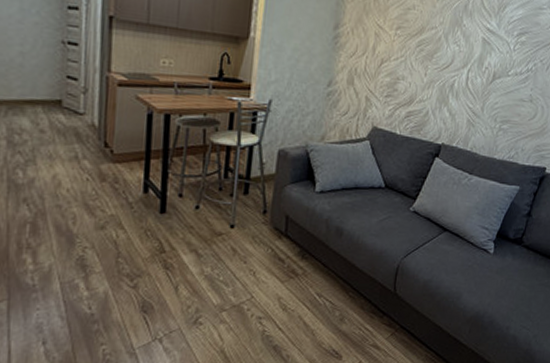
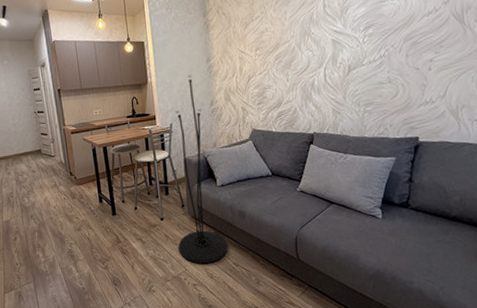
floor lamp: none [247,38,315,290] -> present [175,73,228,264]

